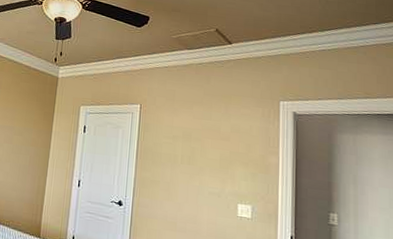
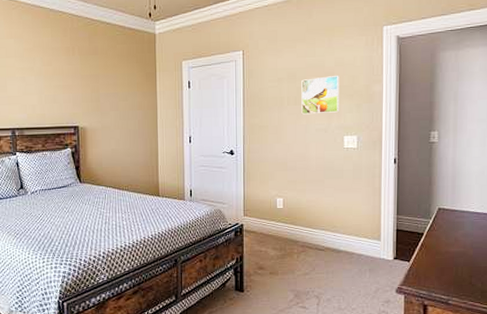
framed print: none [194,140,235,179] -> present [301,76,339,115]

